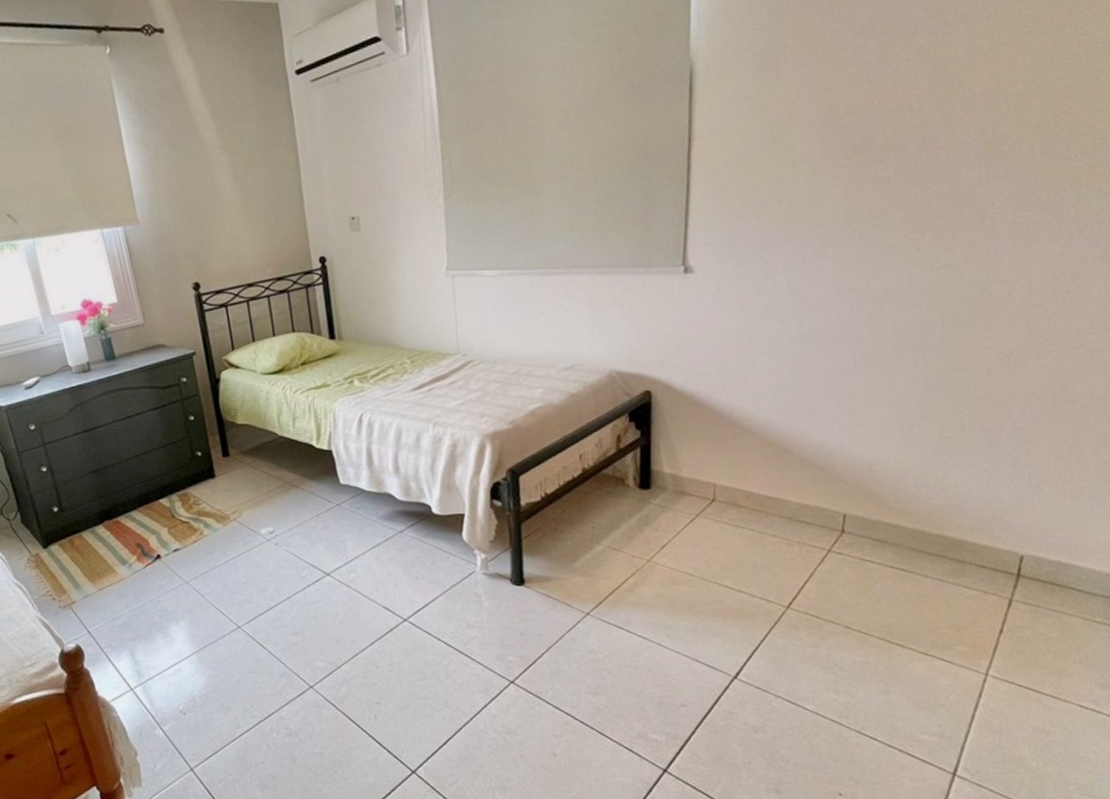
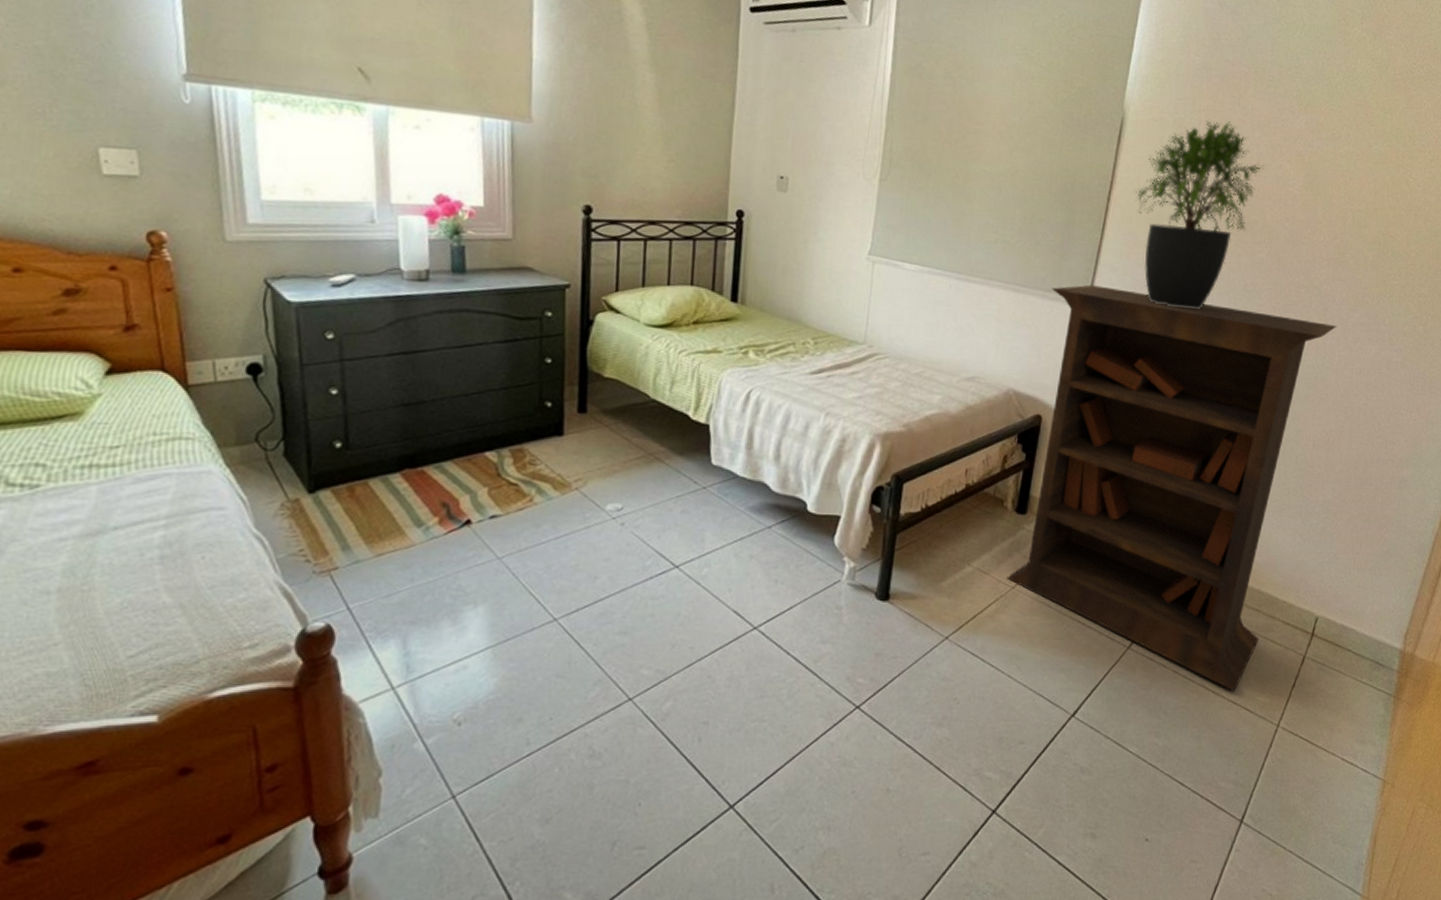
bookcase: none [639,231,1002,643] -> present [1007,285,1337,691]
potted plant: none [719,36,875,254] -> present [1135,119,1264,310]

